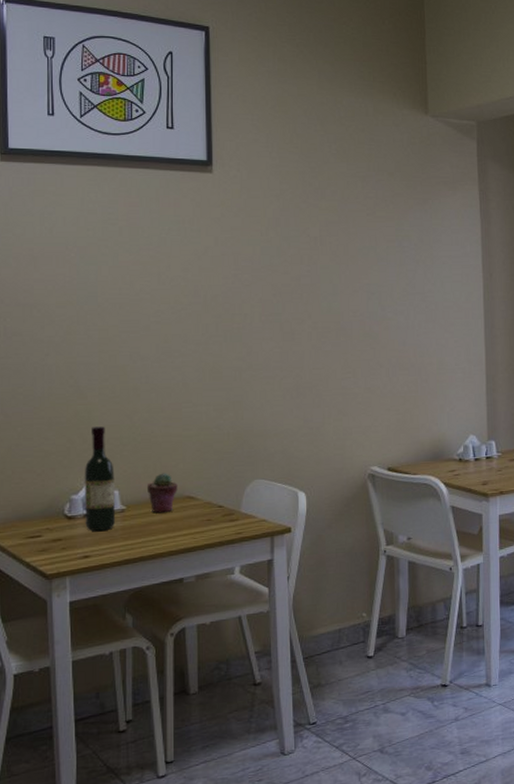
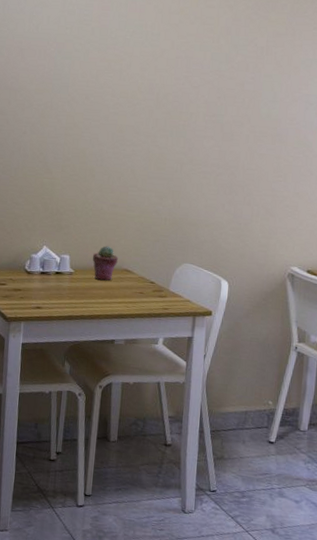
wine bottle: present [84,426,116,532] -> none [40,198,68,288]

